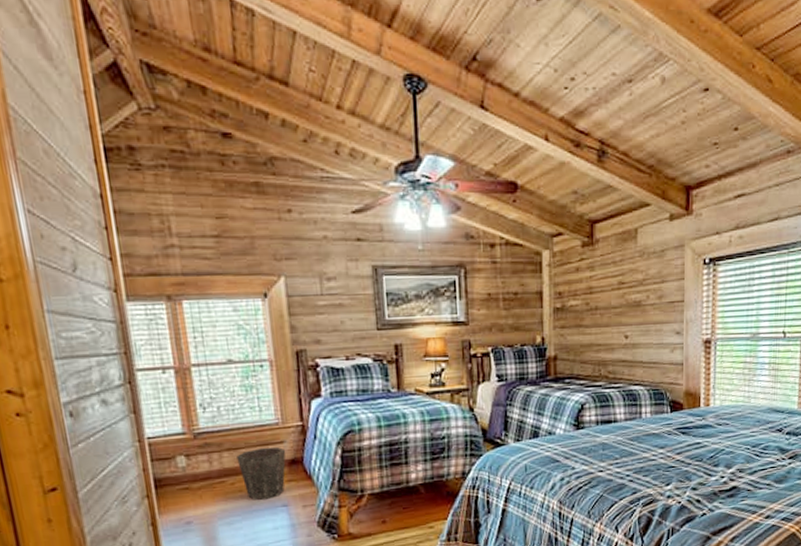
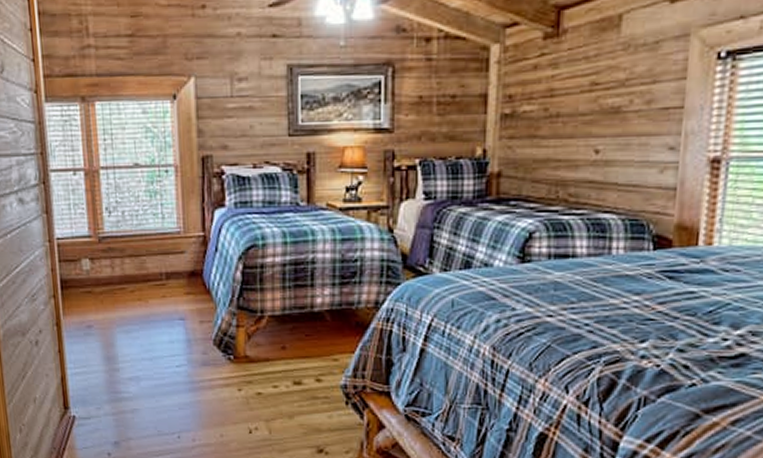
waste bin: present [236,447,286,500] -> none [138,256,186,310]

